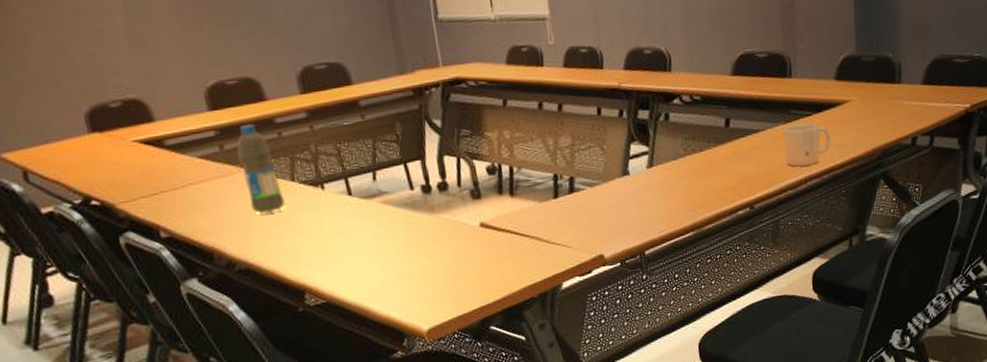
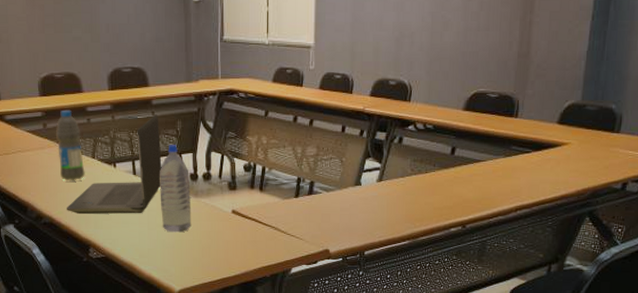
laptop computer: none [266,118,386,253] -> present [67,114,162,214]
water bottle: none [382,151,433,261] -> present [160,144,192,233]
mug: present [782,123,831,167] -> none [500,158,545,196]

